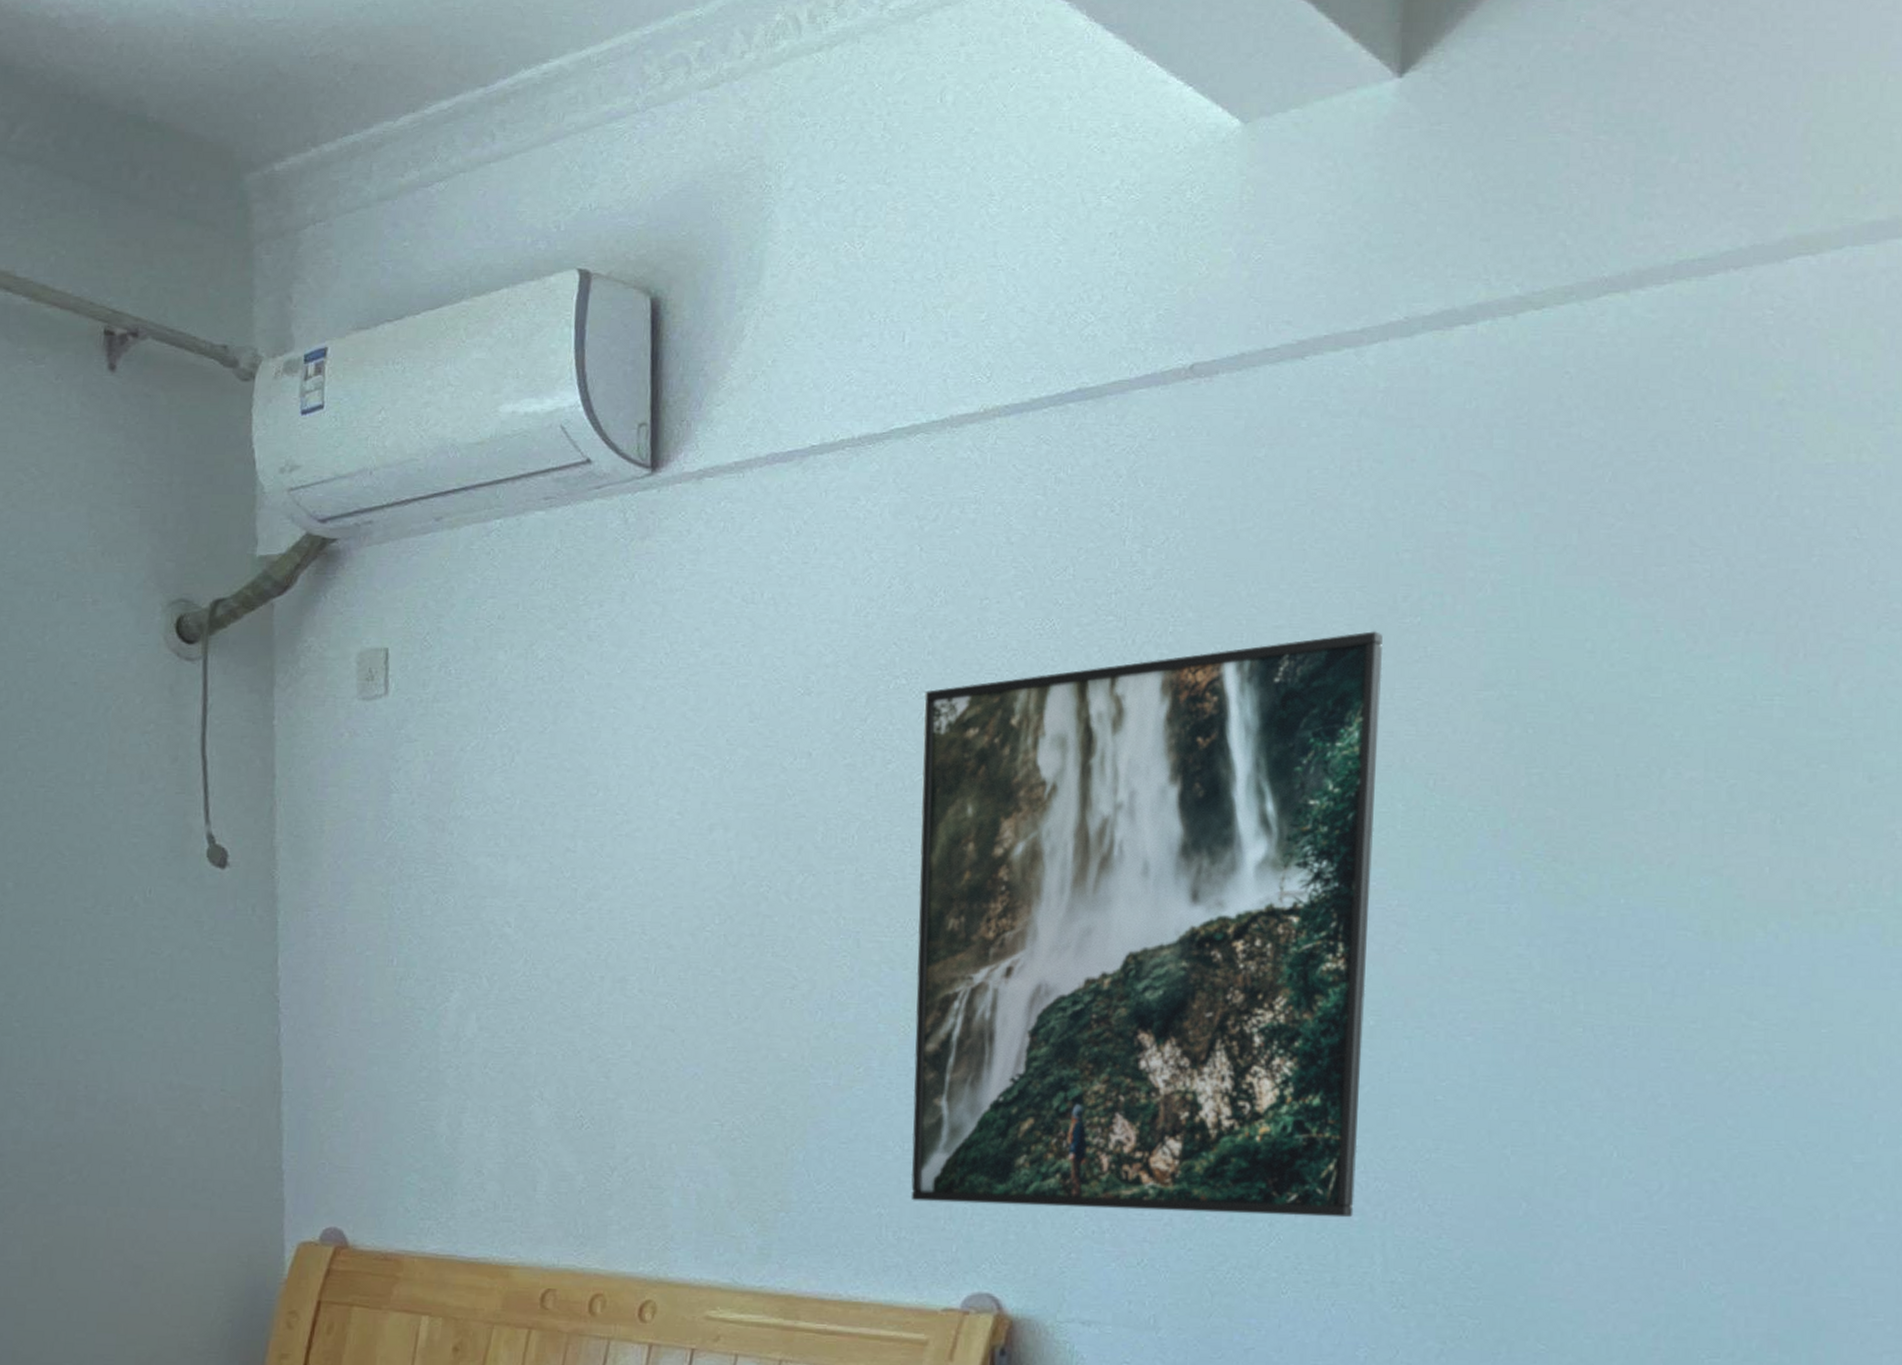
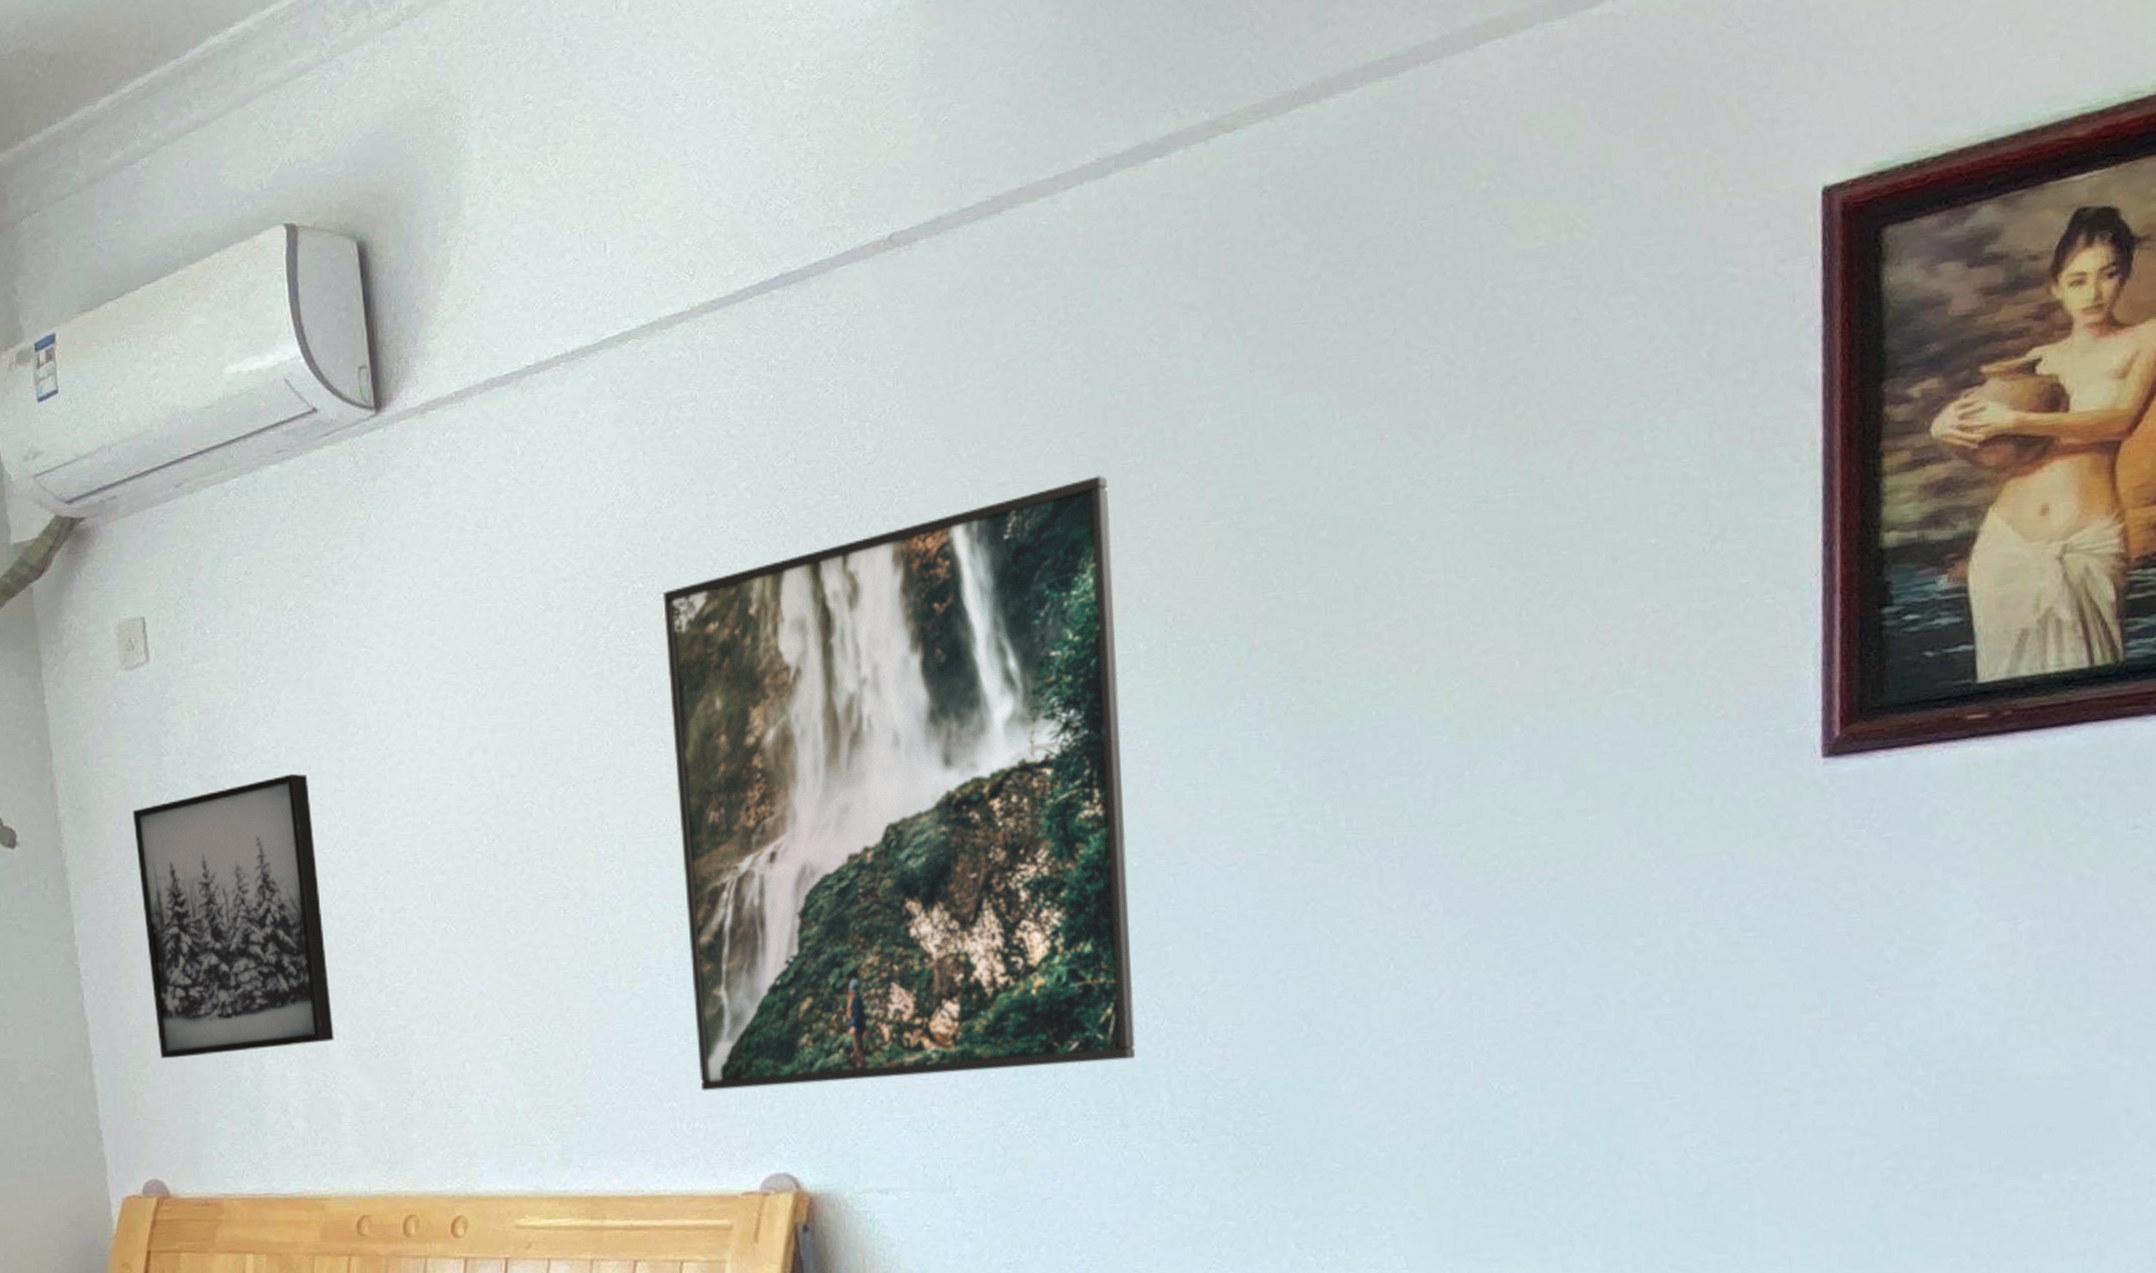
wall art: none [353,827,540,1107] -> present [132,773,335,1059]

